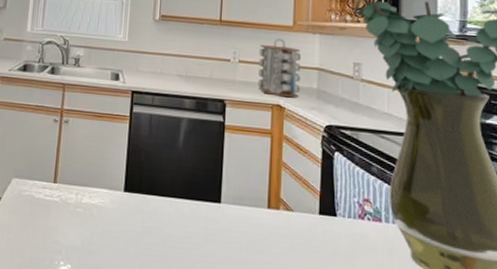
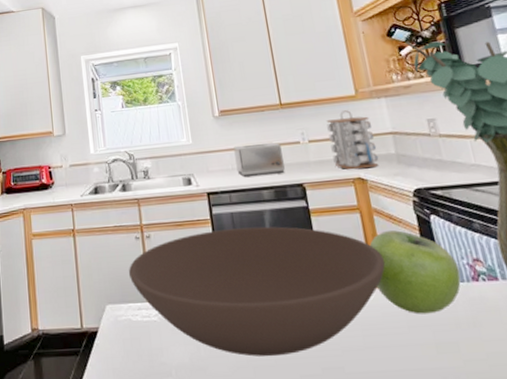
bowl: none [40,127,283,255] -> present [128,226,385,357]
toaster: none [165,51,212,87] -> present [233,142,285,178]
fruit: none [270,158,349,241] -> present [369,230,462,315]

